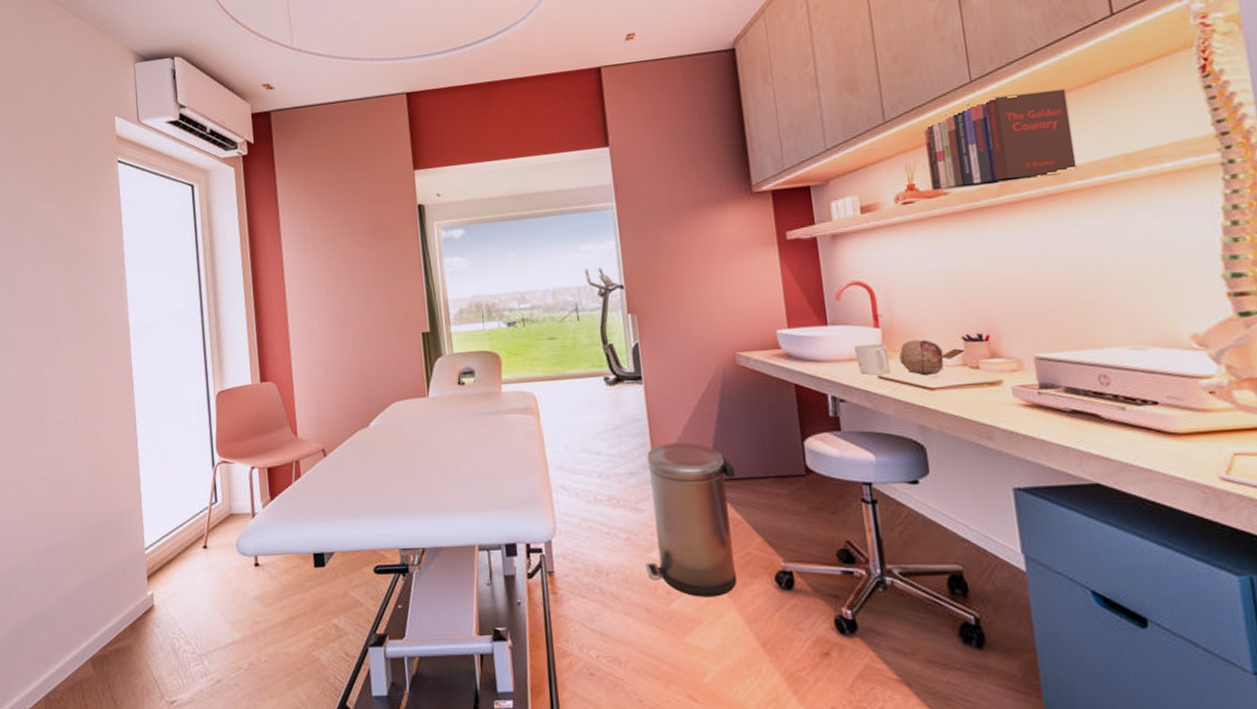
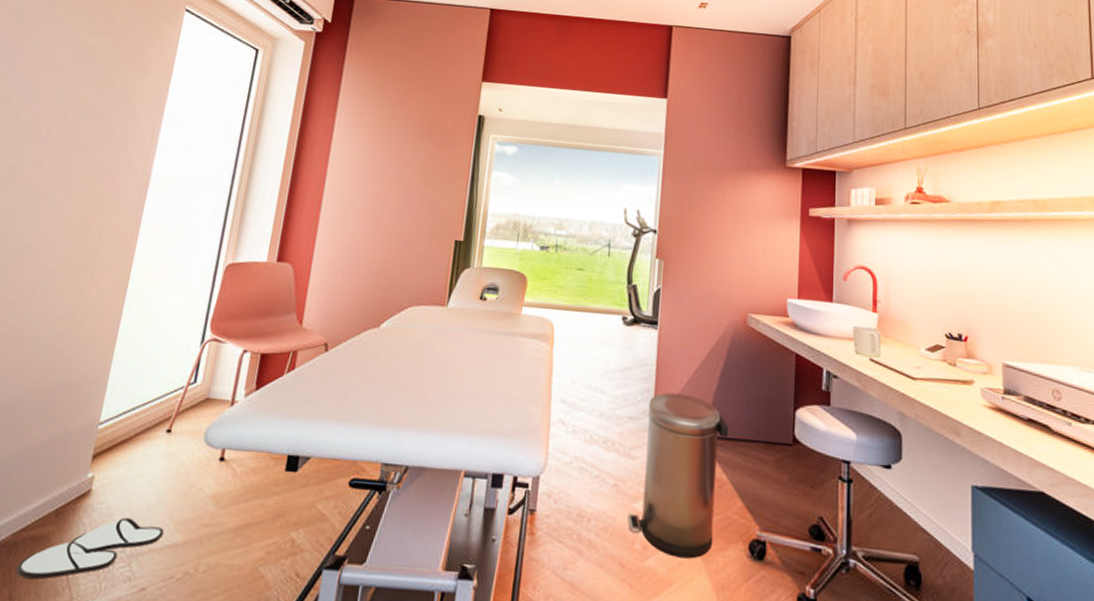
slippers: none [112,624,224,682] -> present [16,517,164,579]
anatomical model: present [899,339,944,376] -> none [890,329,927,366]
books: present [924,88,1077,191] -> none [937,126,1054,204]

